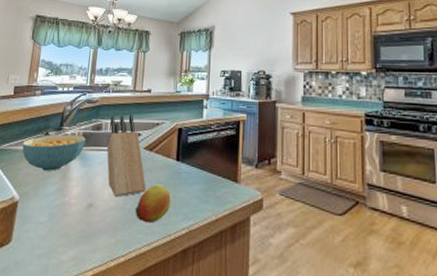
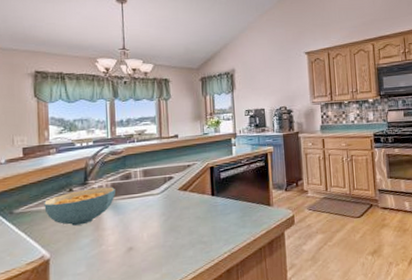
knife block: present [106,114,147,197] -> none [139,160,186,237]
fruit: present [135,184,172,224] -> none [176,219,212,255]

